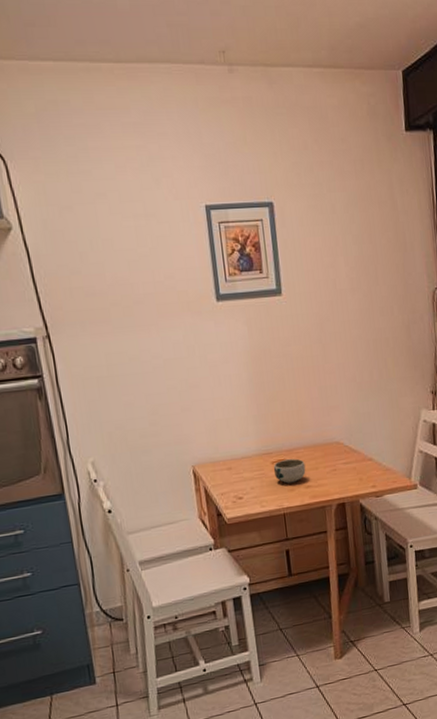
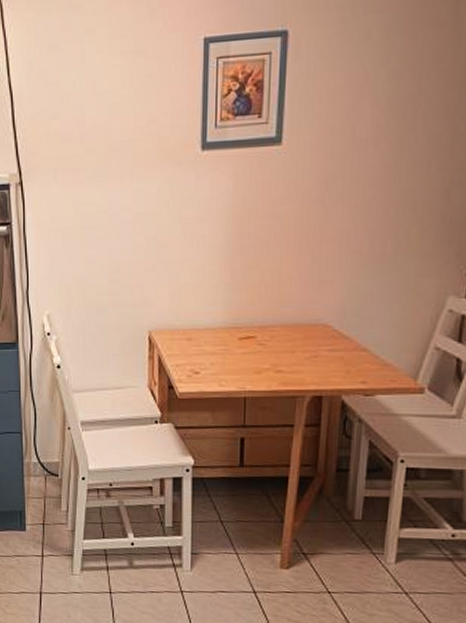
bowl: present [273,458,306,484] -> none [240,336,279,364]

